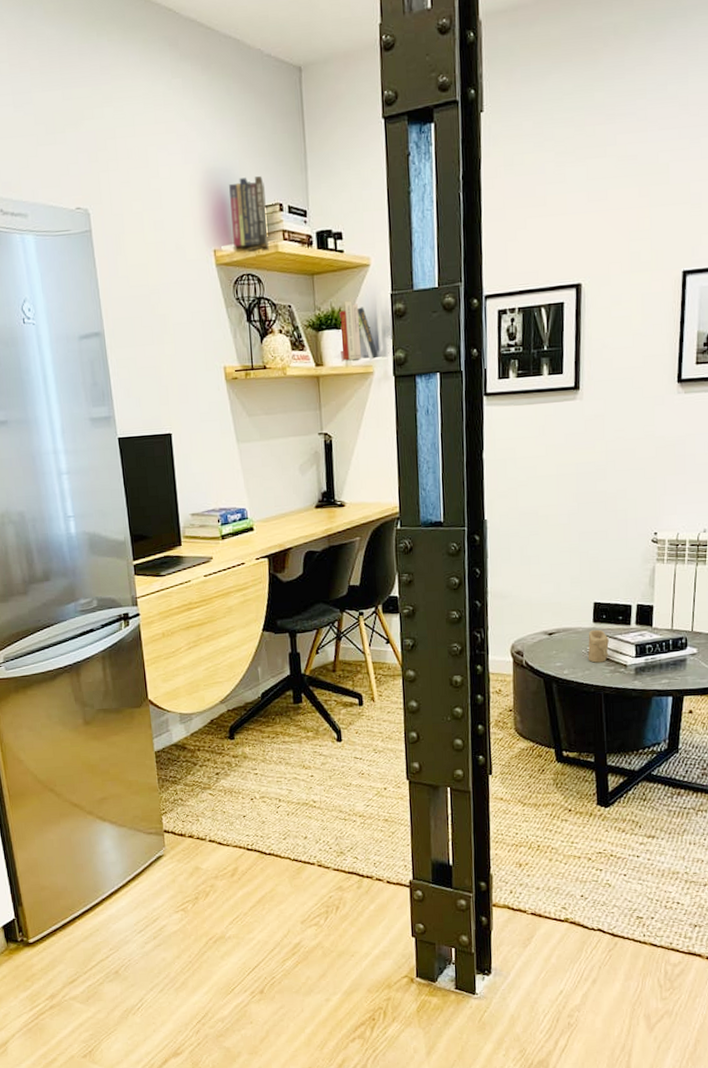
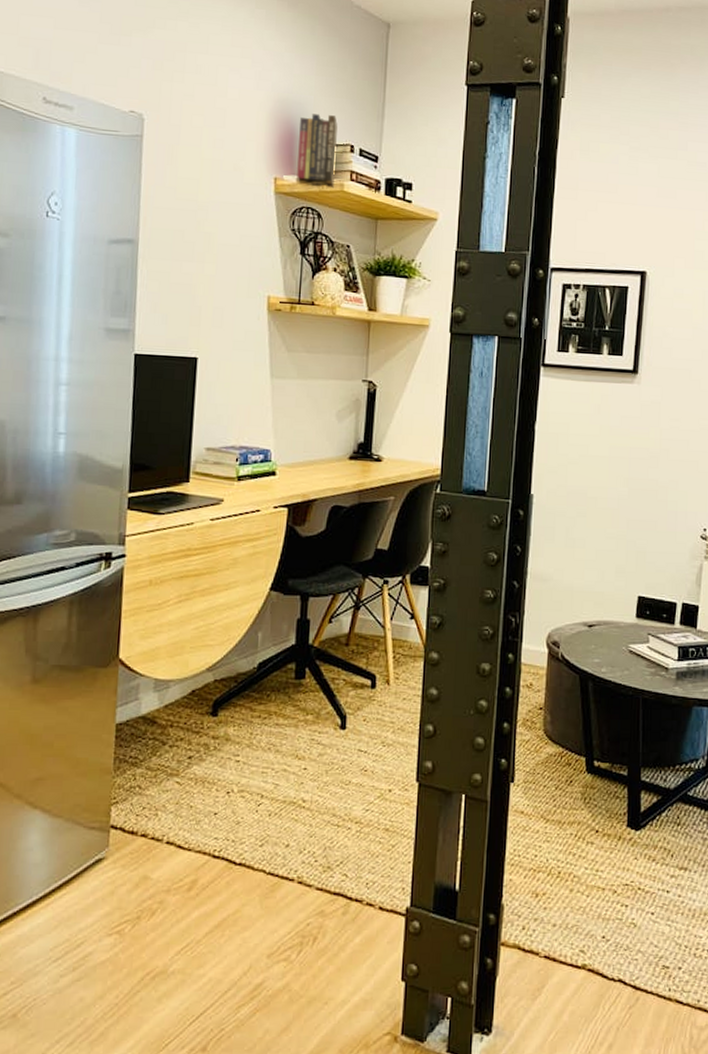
books: present [338,301,378,362] -> none [396,251,436,313]
candle: present [587,629,609,663] -> none [628,625,651,663]

